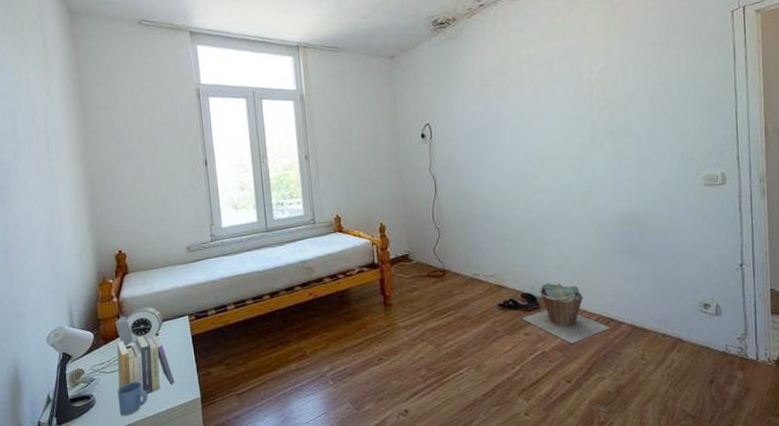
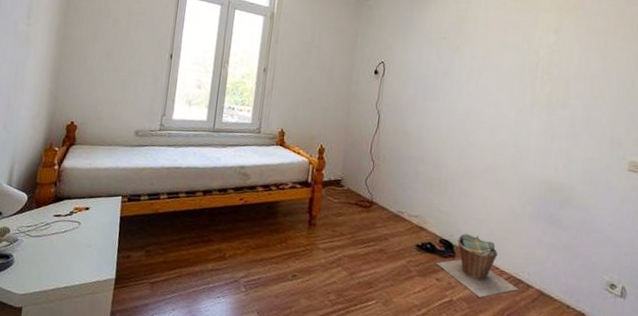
alarm clock: present [115,307,164,346] -> none [51,179,98,214]
books: present [116,334,175,397] -> none [39,207,94,266]
mug: present [117,381,148,416] -> none [33,249,66,283]

